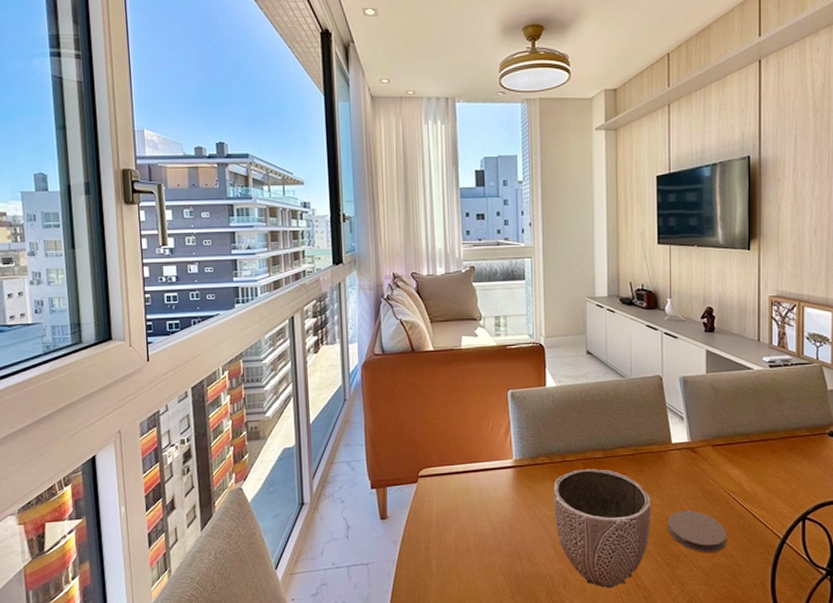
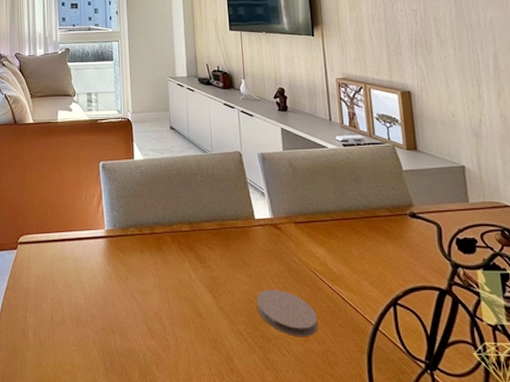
decorative bowl: present [553,469,651,589] -> none [143,242,240,371]

